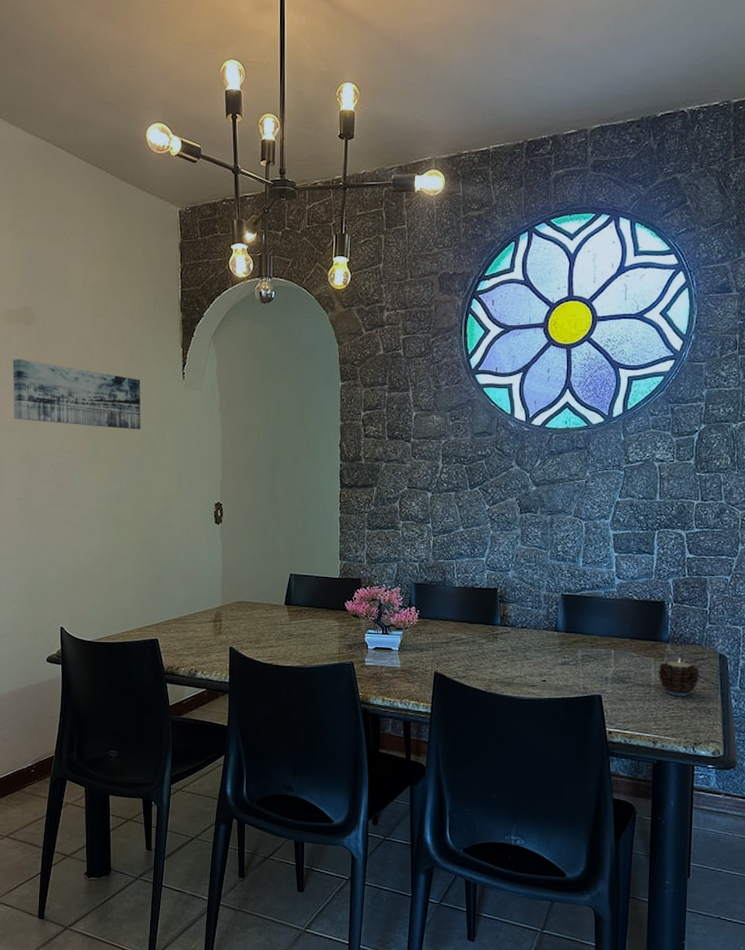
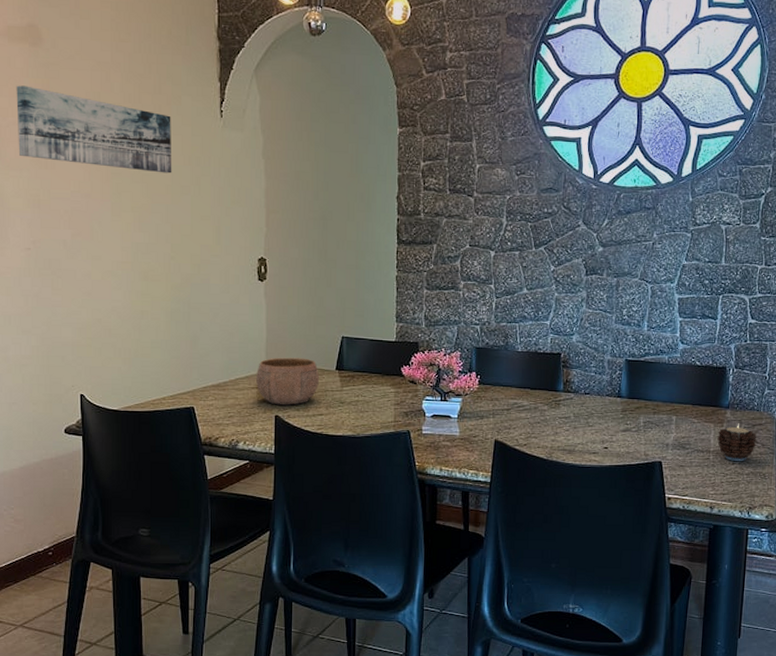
bowl: none [213,593,270,638] -> present [256,357,320,405]

